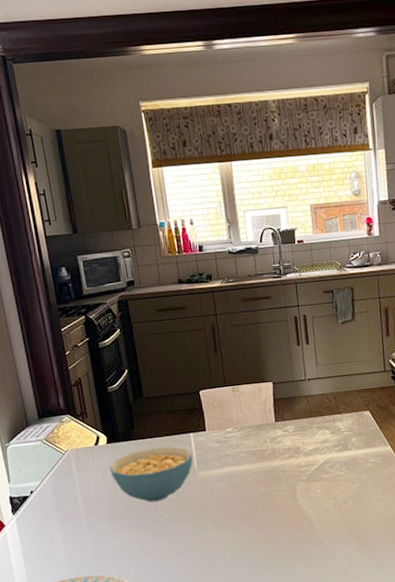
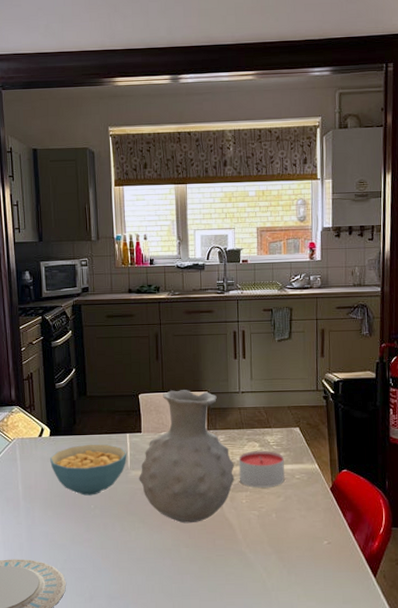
vase: none [207,382,308,520] -> present [139,390,235,524]
candle: none [310,437,359,476] -> present [238,451,285,488]

